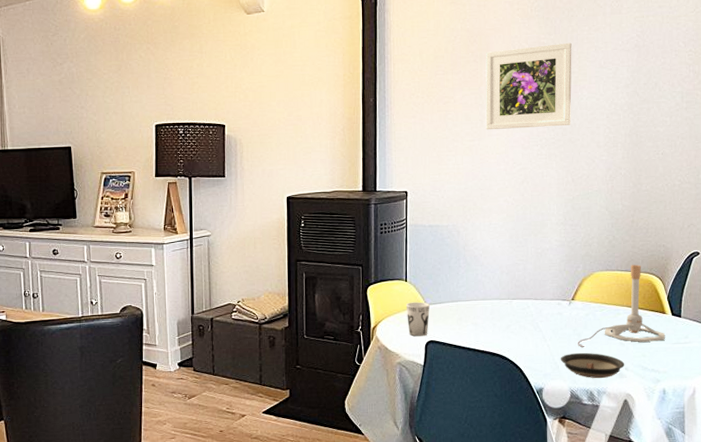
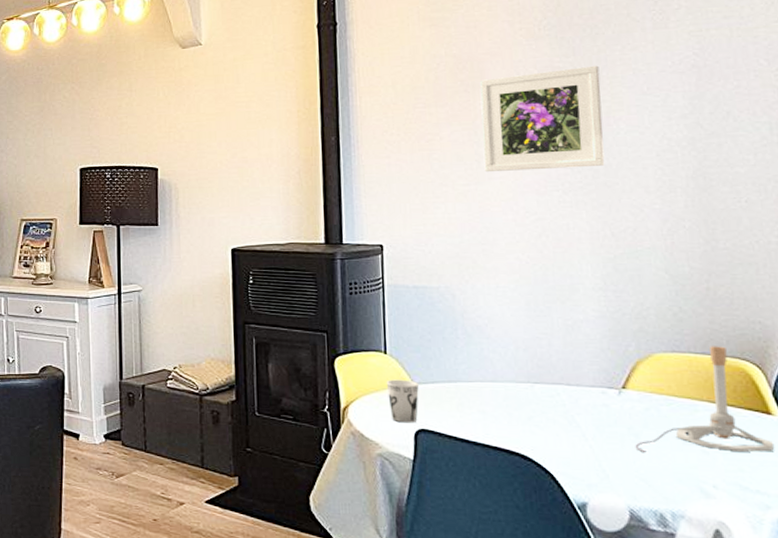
saucer: present [560,352,625,378] -> none [610,459,712,497]

